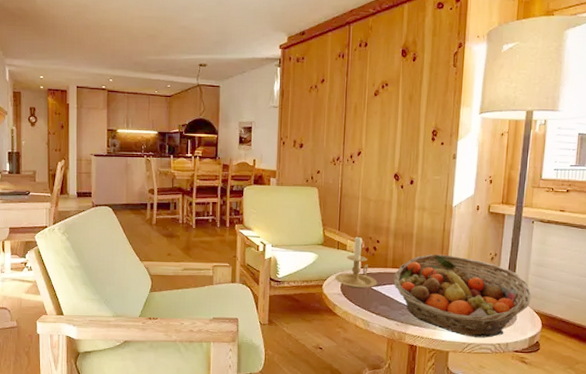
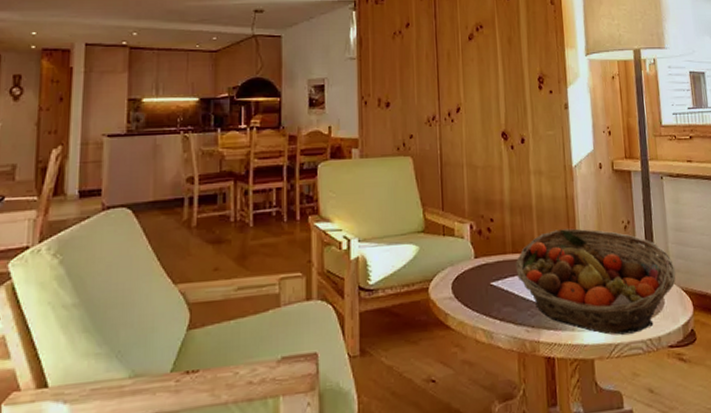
candle holder: present [334,235,377,289] -> none [442,214,497,288]

